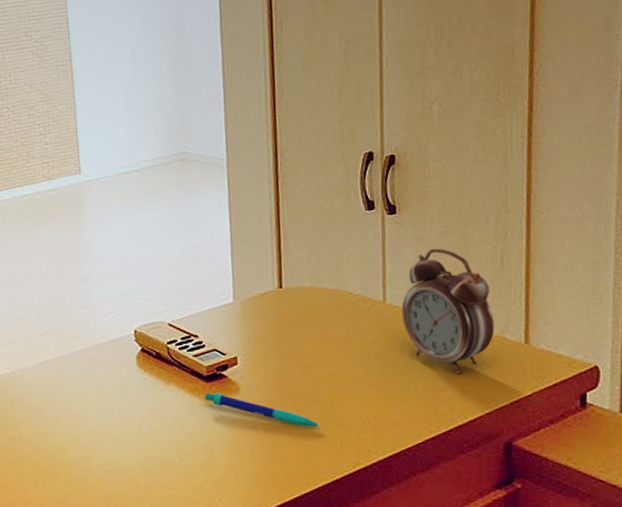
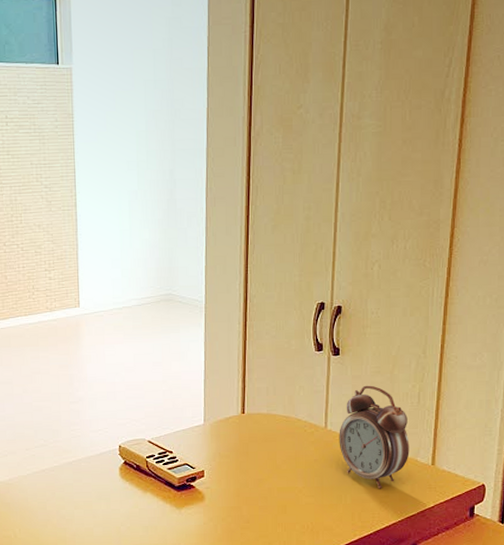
pen: present [204,392,321,427] -> none [175,500,269,530]

